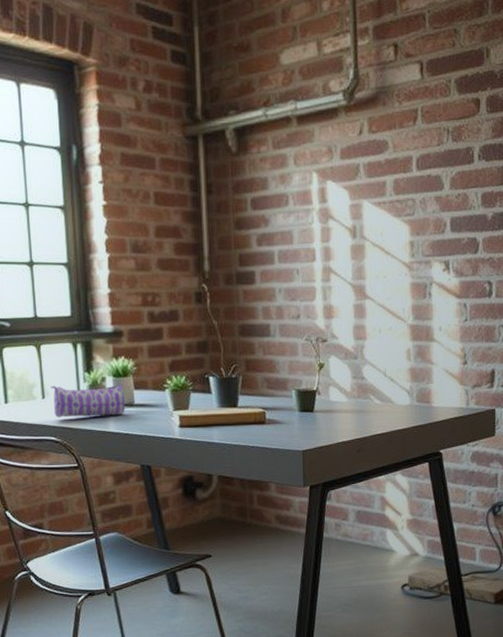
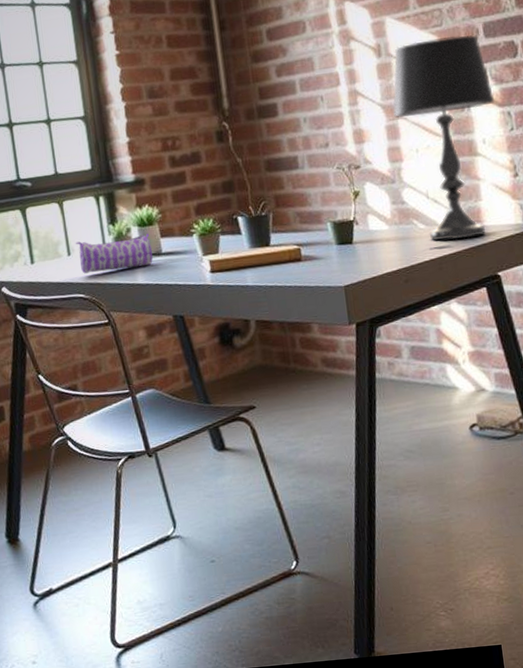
table lamp: none [361,227,454,417] -> present [392,35,495,241]

